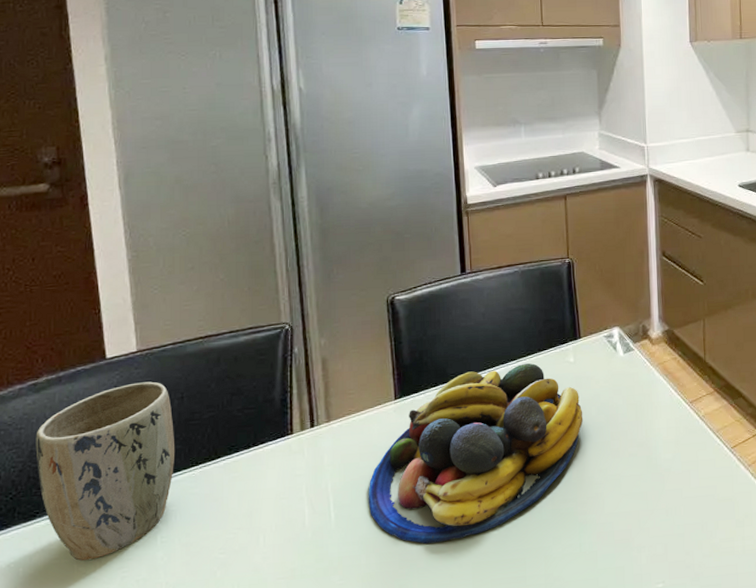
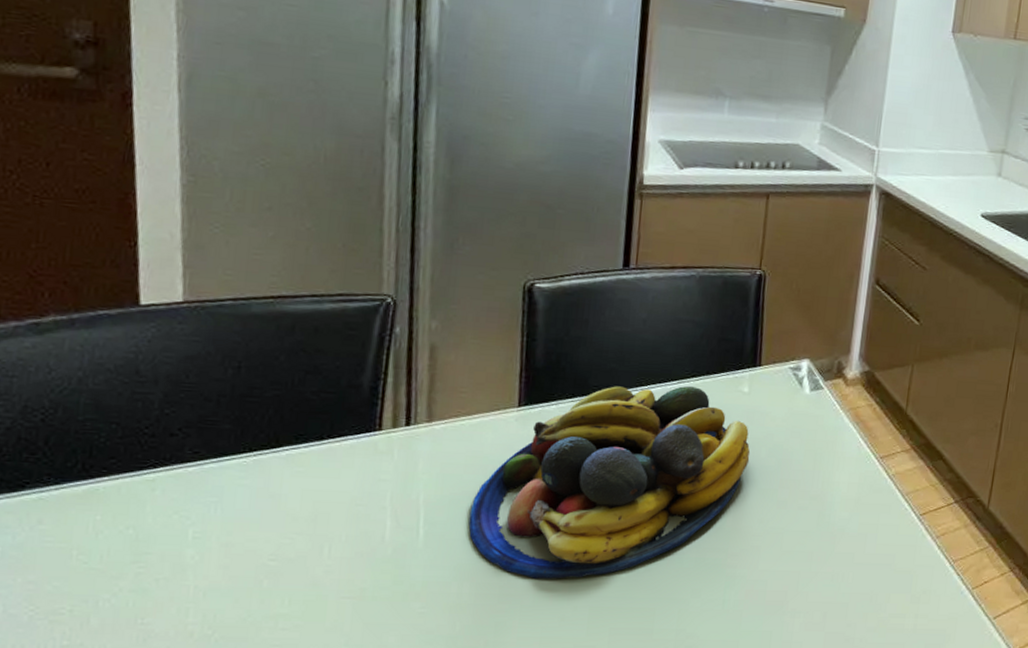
plant pot: present [35,381,175,561] -> none [31,340,225,548]

